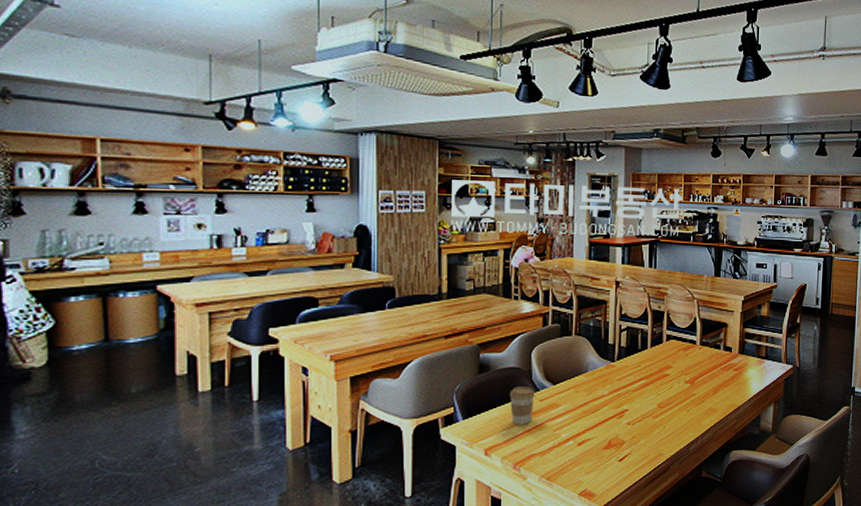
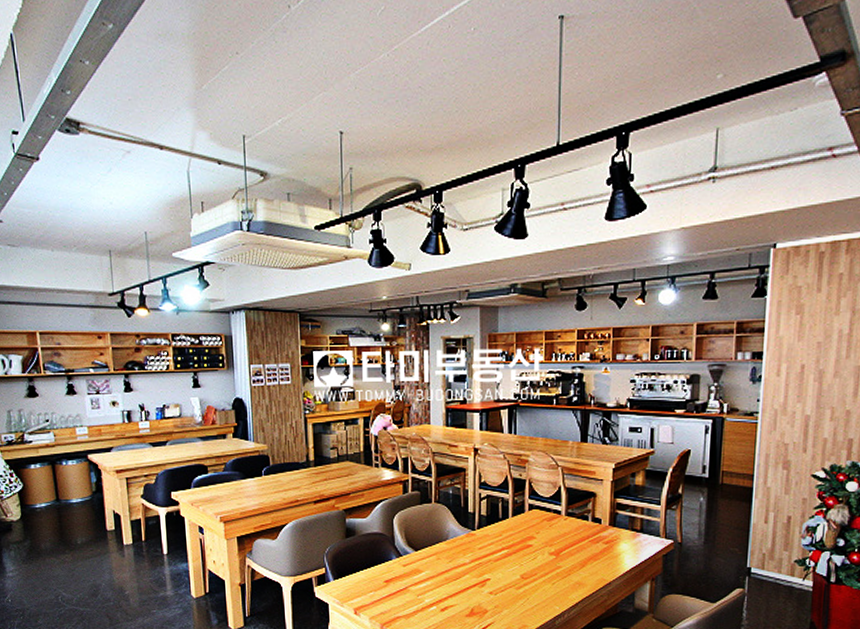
coffee cup: present [509,386,535,425] -> none [374,551,398,588]

